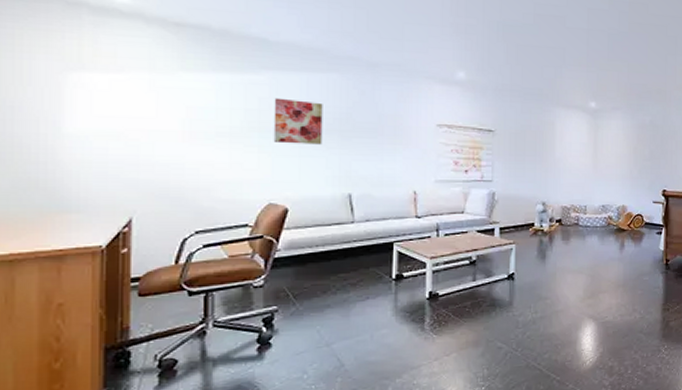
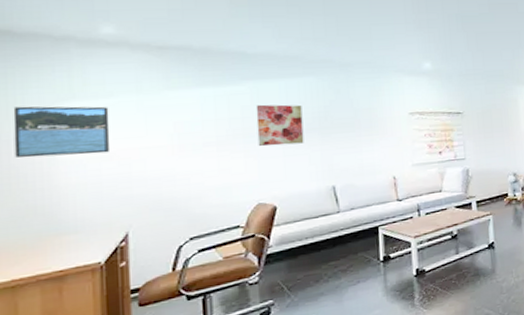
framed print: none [19,71,119,132] -> present [13,106,111,158]

